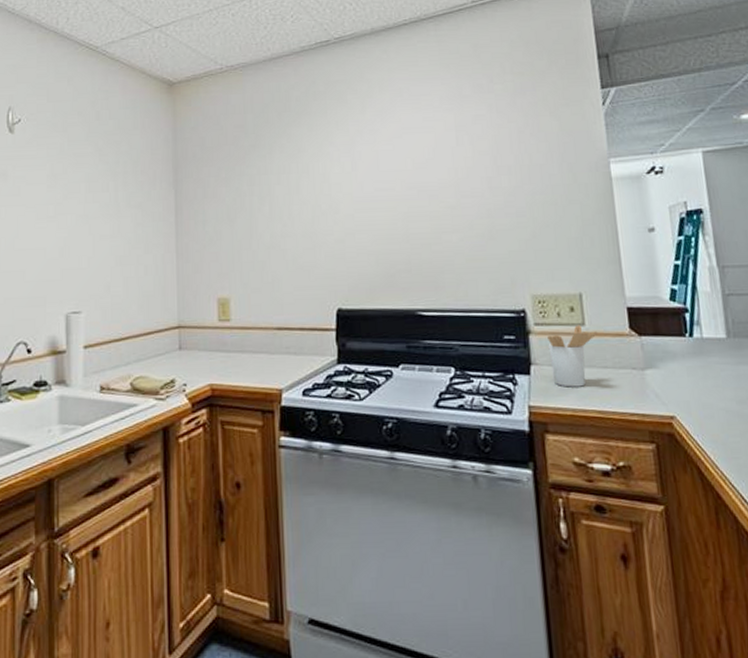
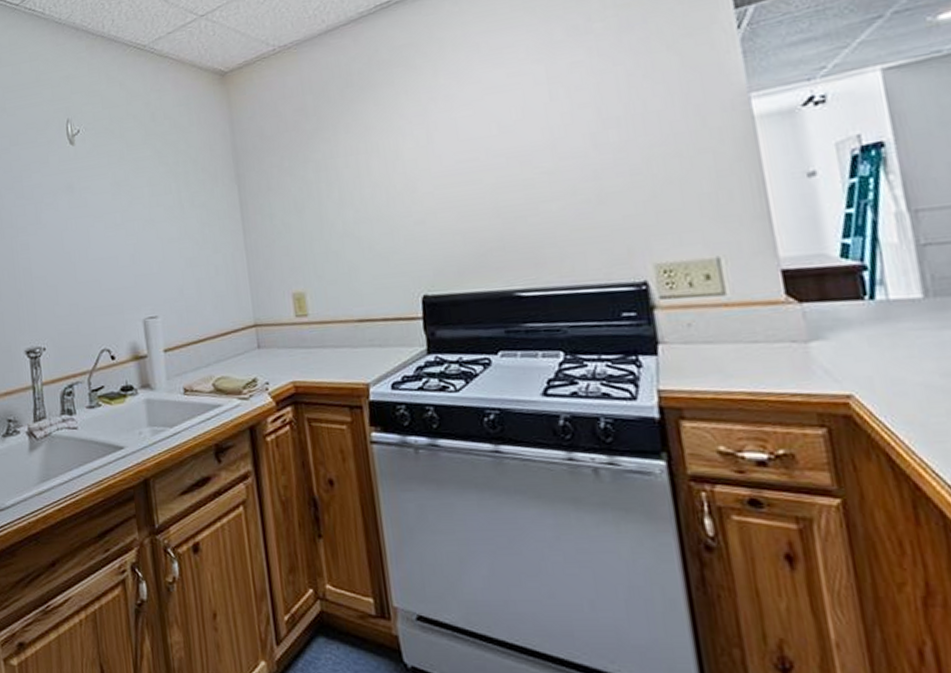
utensil holder: present [547,325,597,387] -> none [677,294,743,367]

